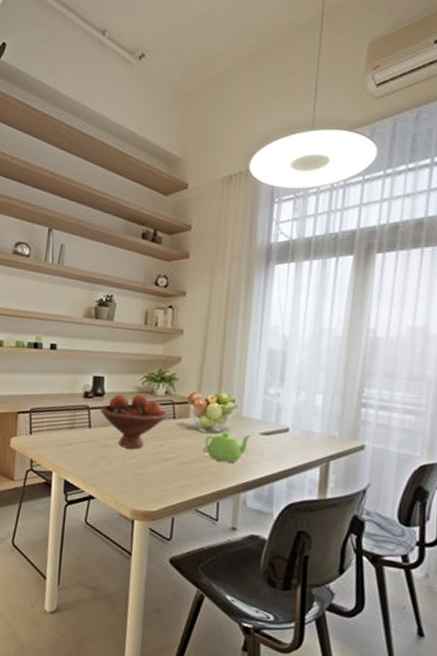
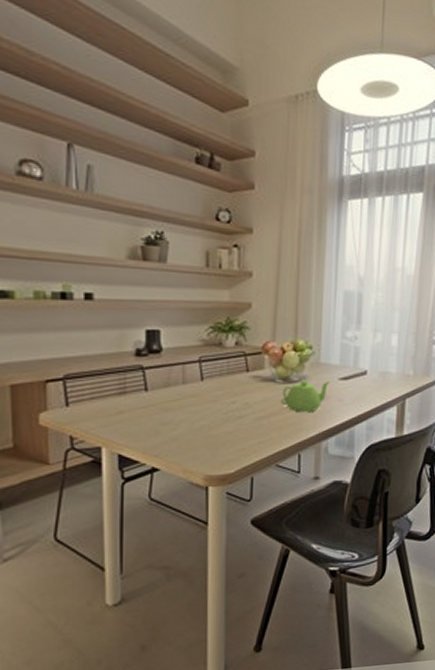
fruit bowl: present [99,393,167,449] -> none [157,347,239,409]

